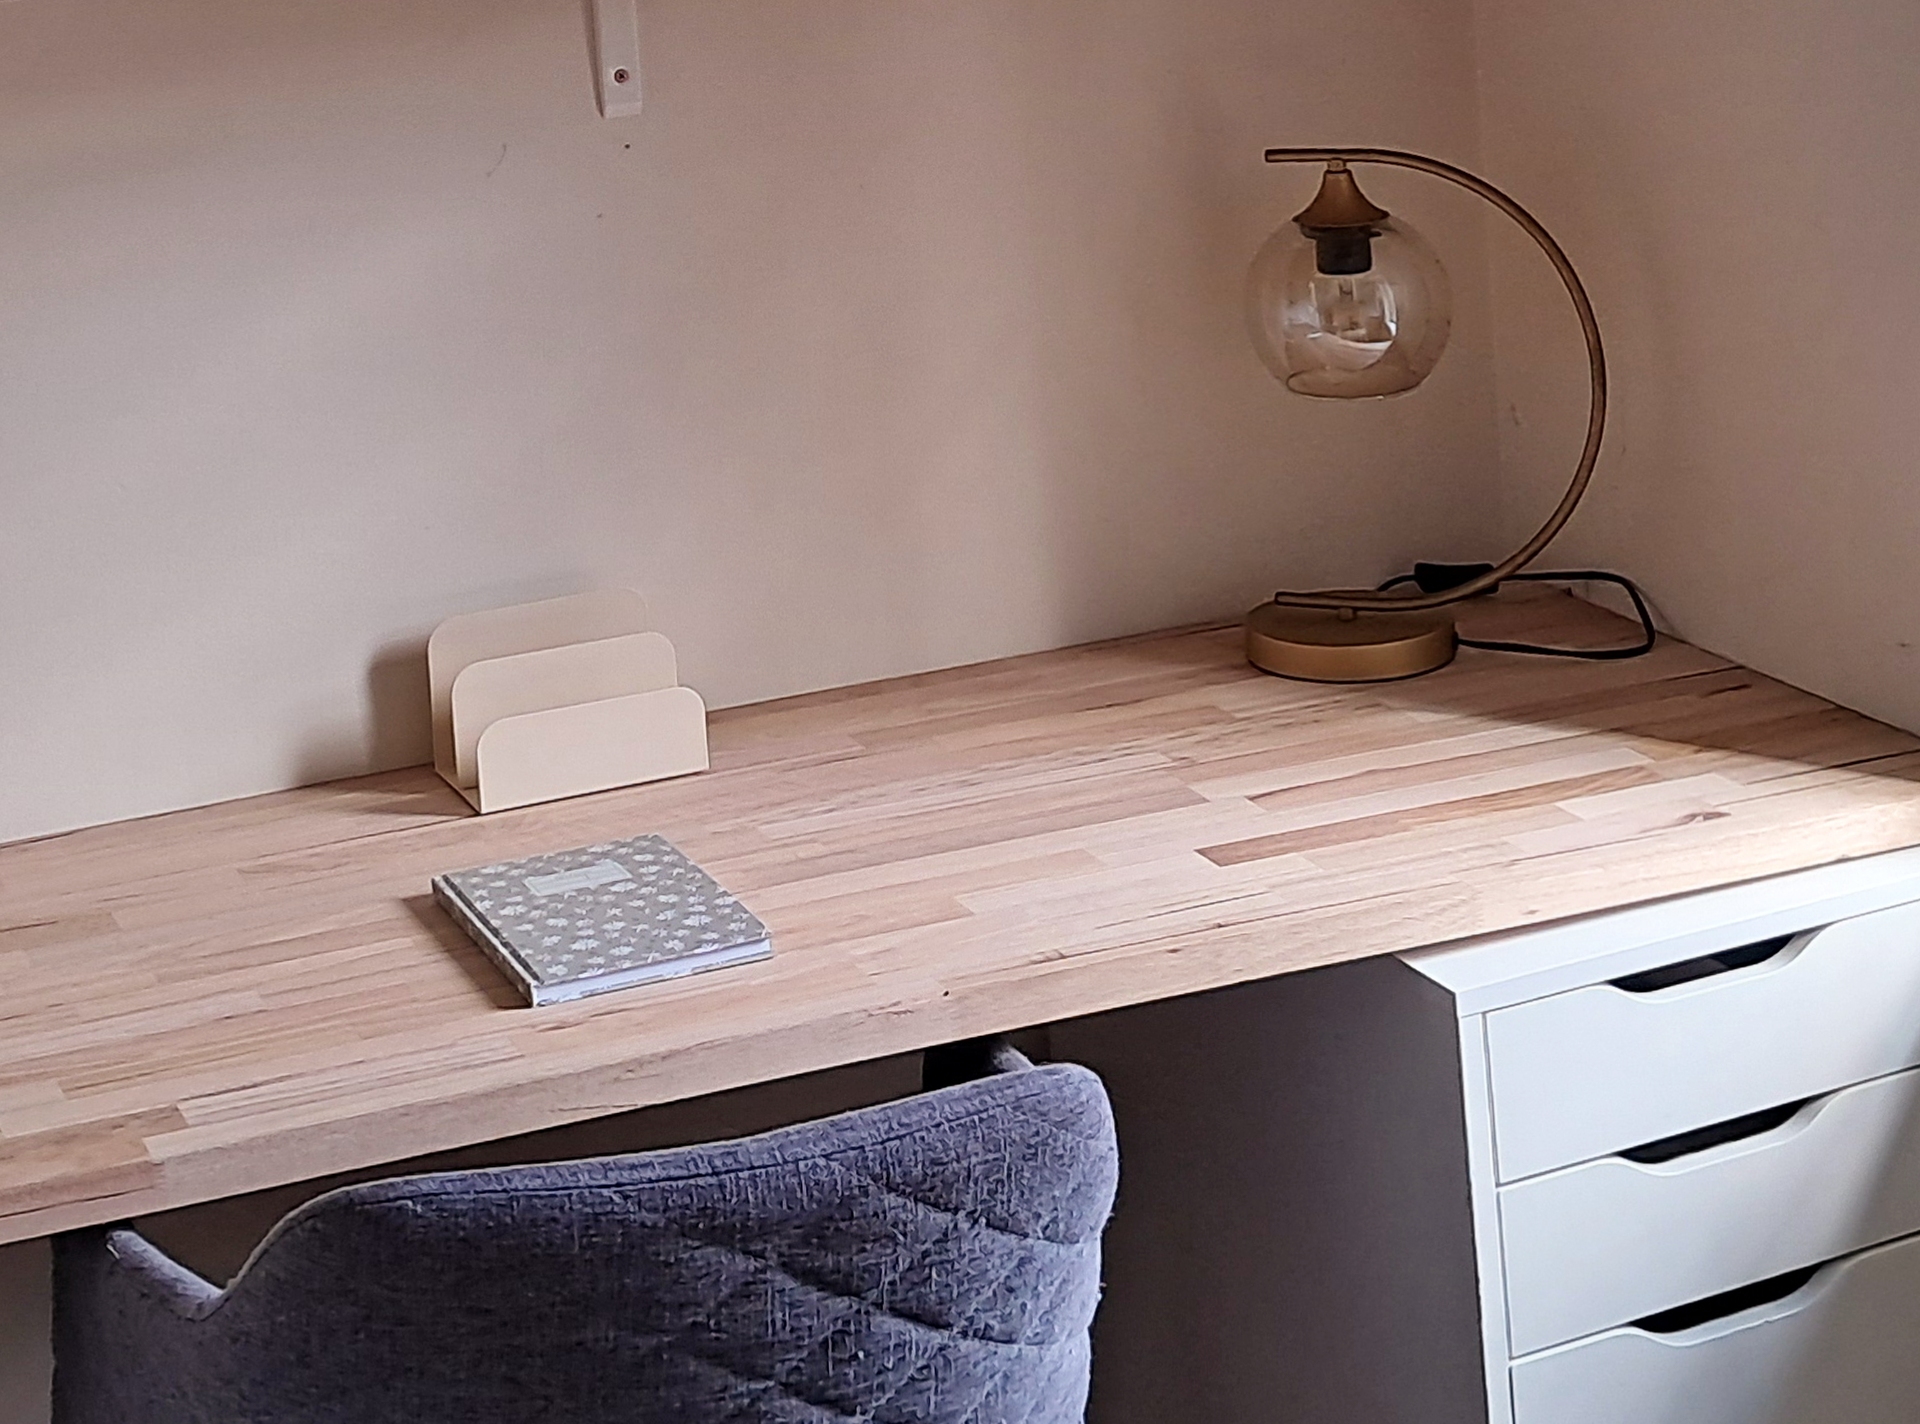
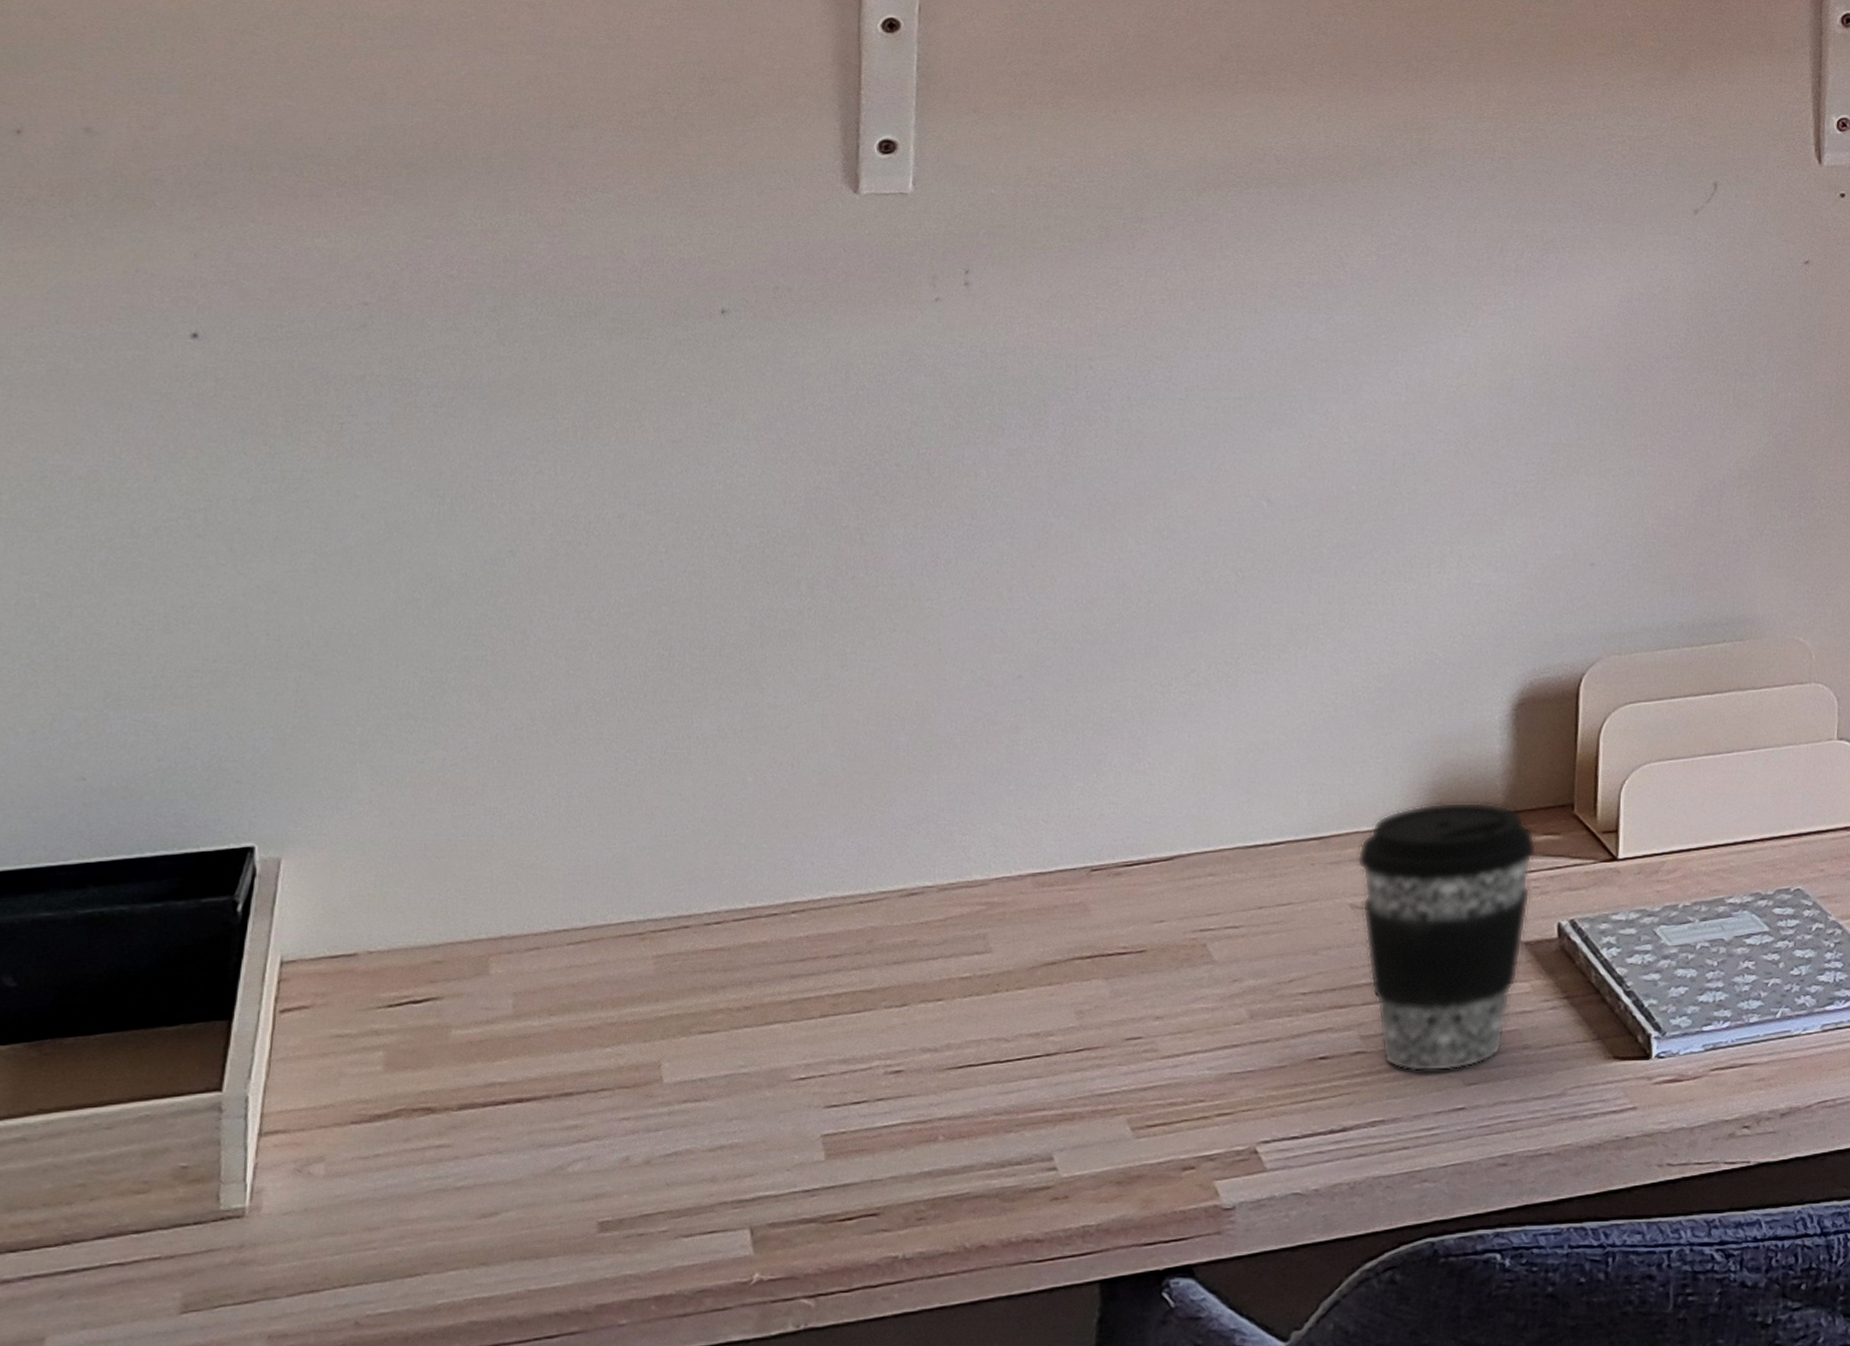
coffee cup: none [239,765,404,1028] -> present [1357,802,1537,1072]

